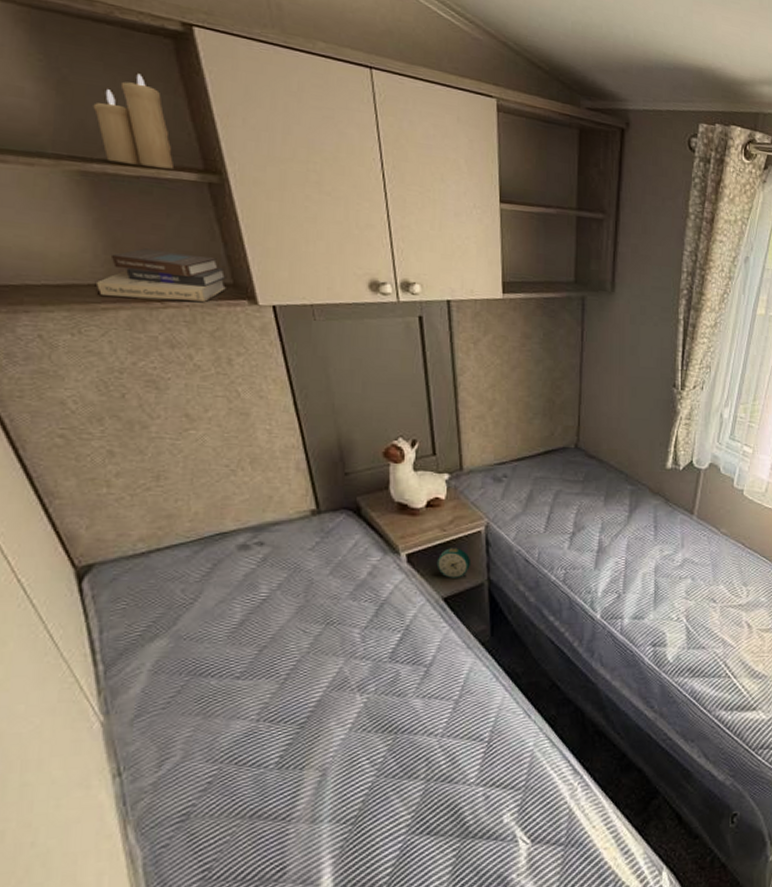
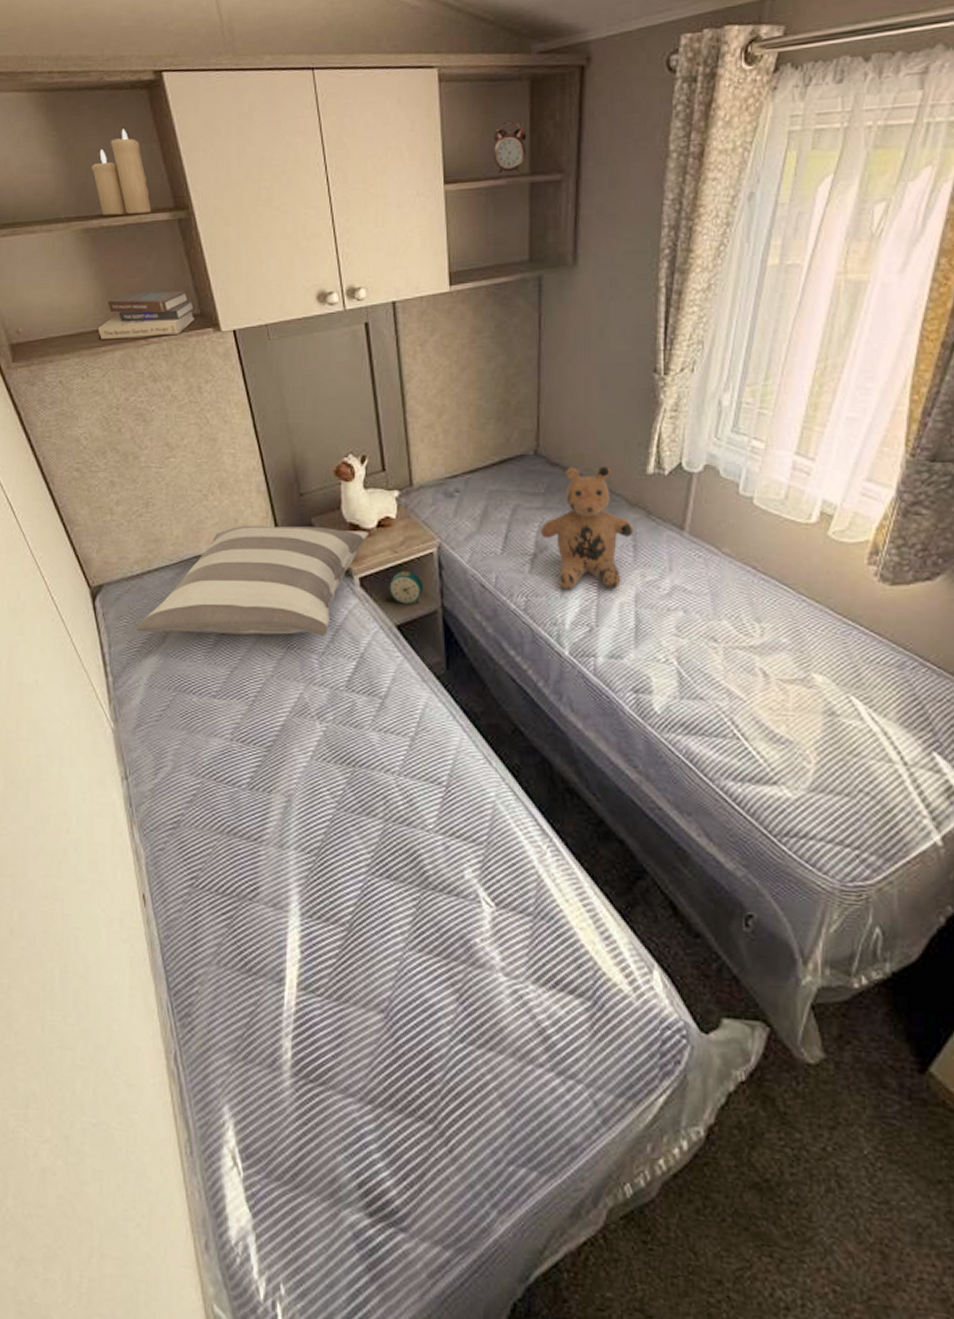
pillow: none [137,502,418,615] -> present [135,525,369,637]
alarm clock: none [545,160,575,206] -> present [493,121,527,174]
teddy bear: none [578,460,655,563] -> present [540,466,634,590]

